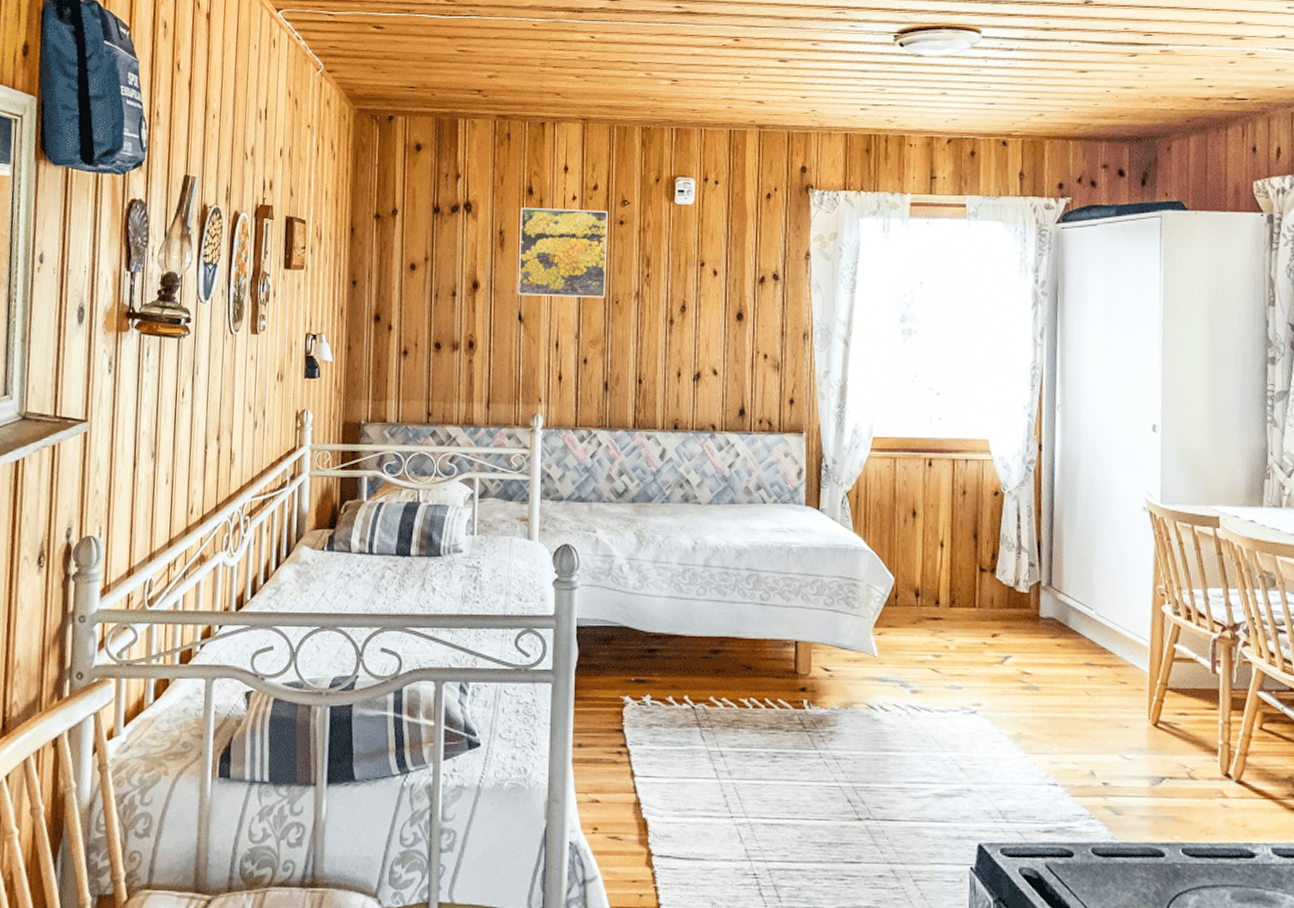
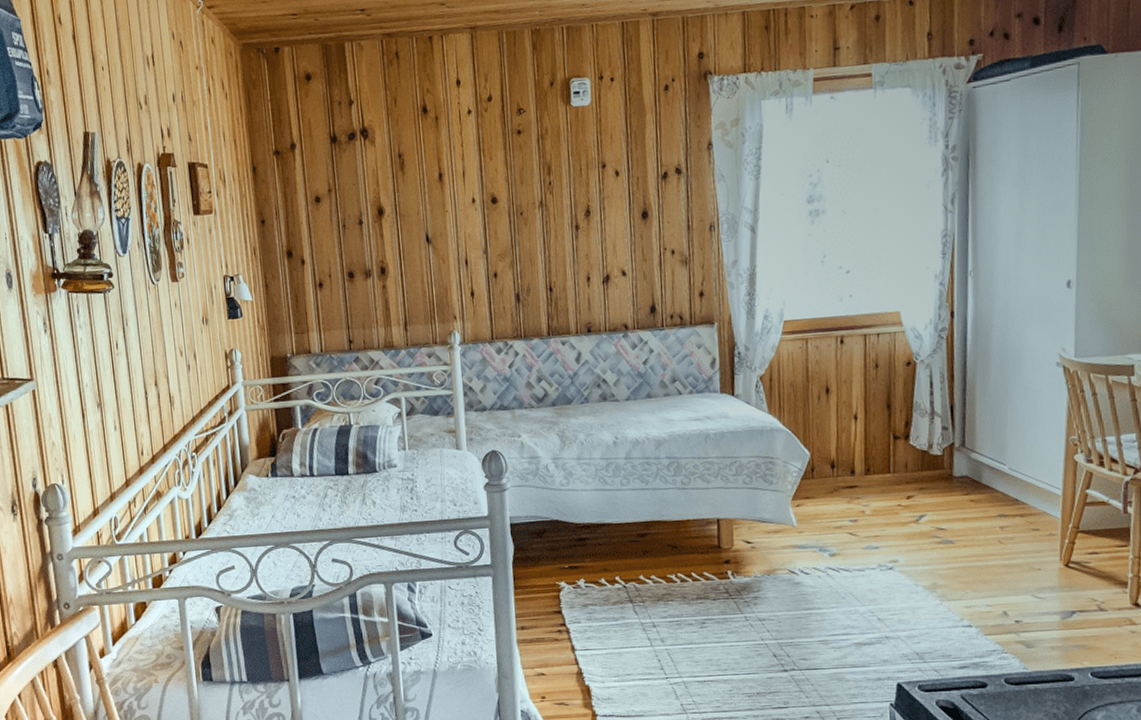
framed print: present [517,207,608,298] -> none [416,122,510,217]

